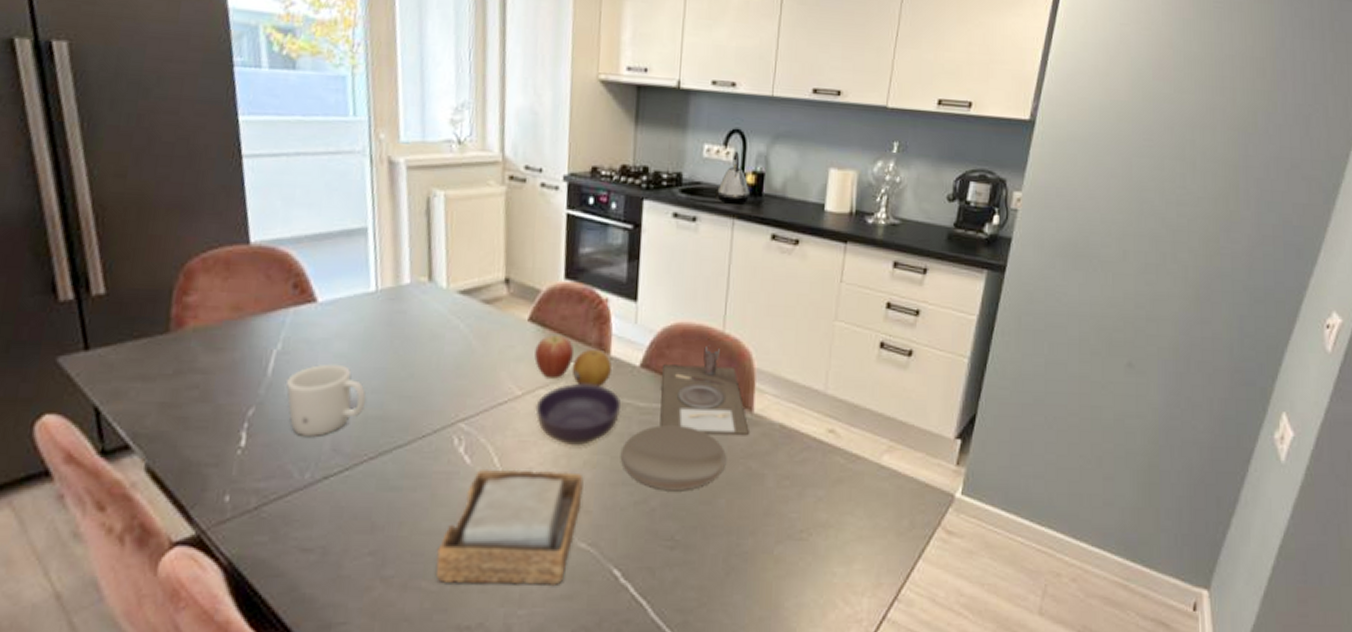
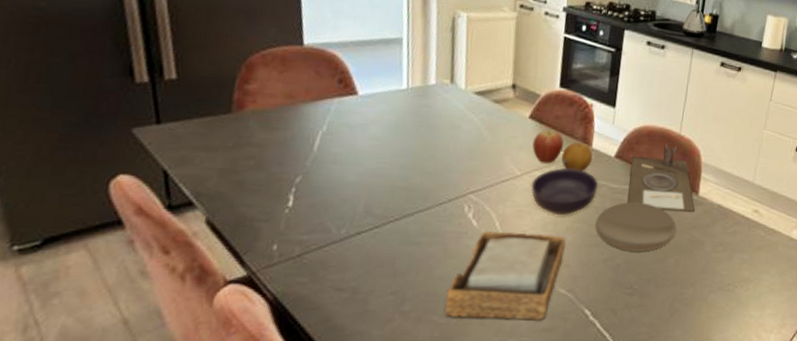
mug: present [285,363,367,438] -> none [328,144,395,202]

